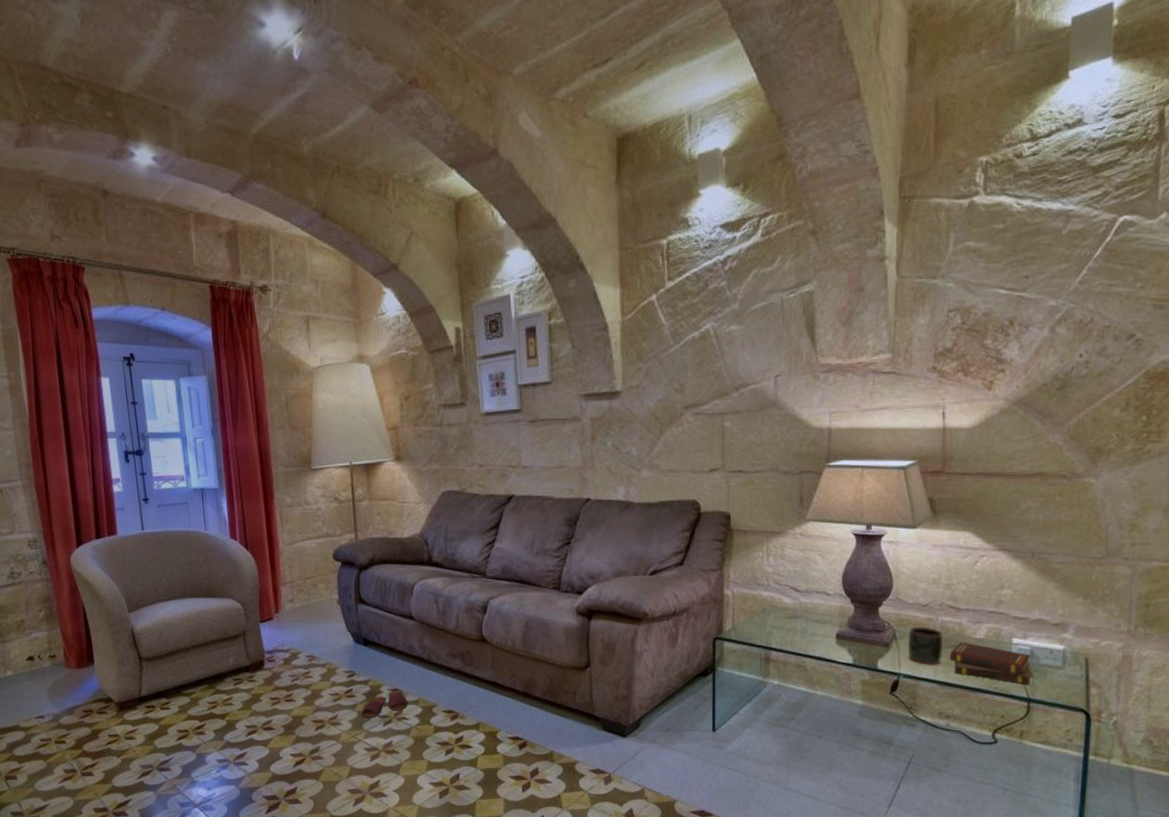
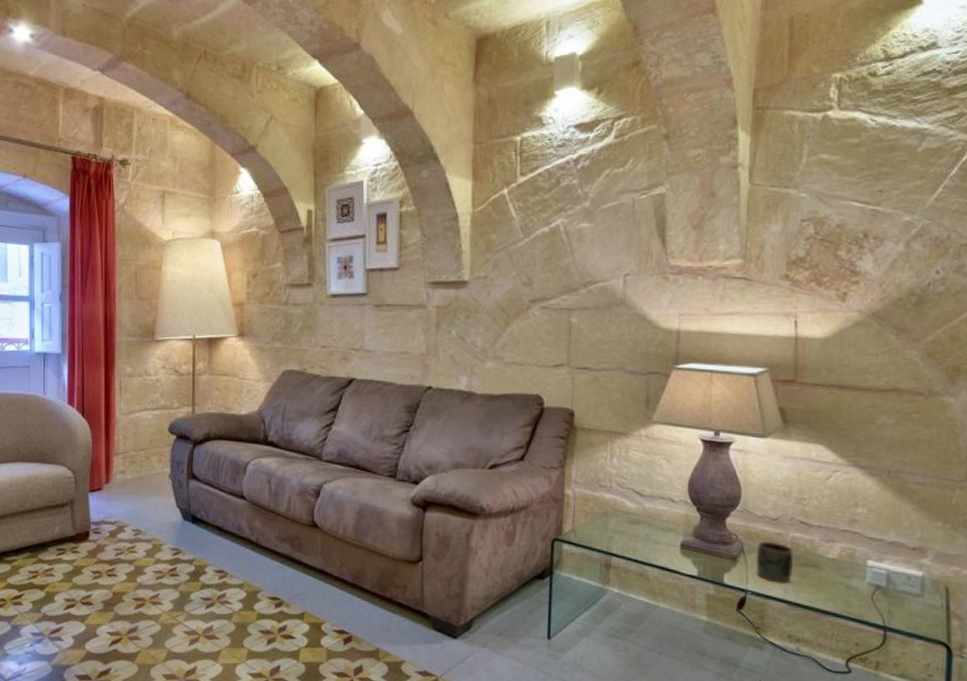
slippers: present [362,690,408,718] -> none [184,572,232,600]
book set: present [949,642,1035,685] -> none [800,560,891,611]

